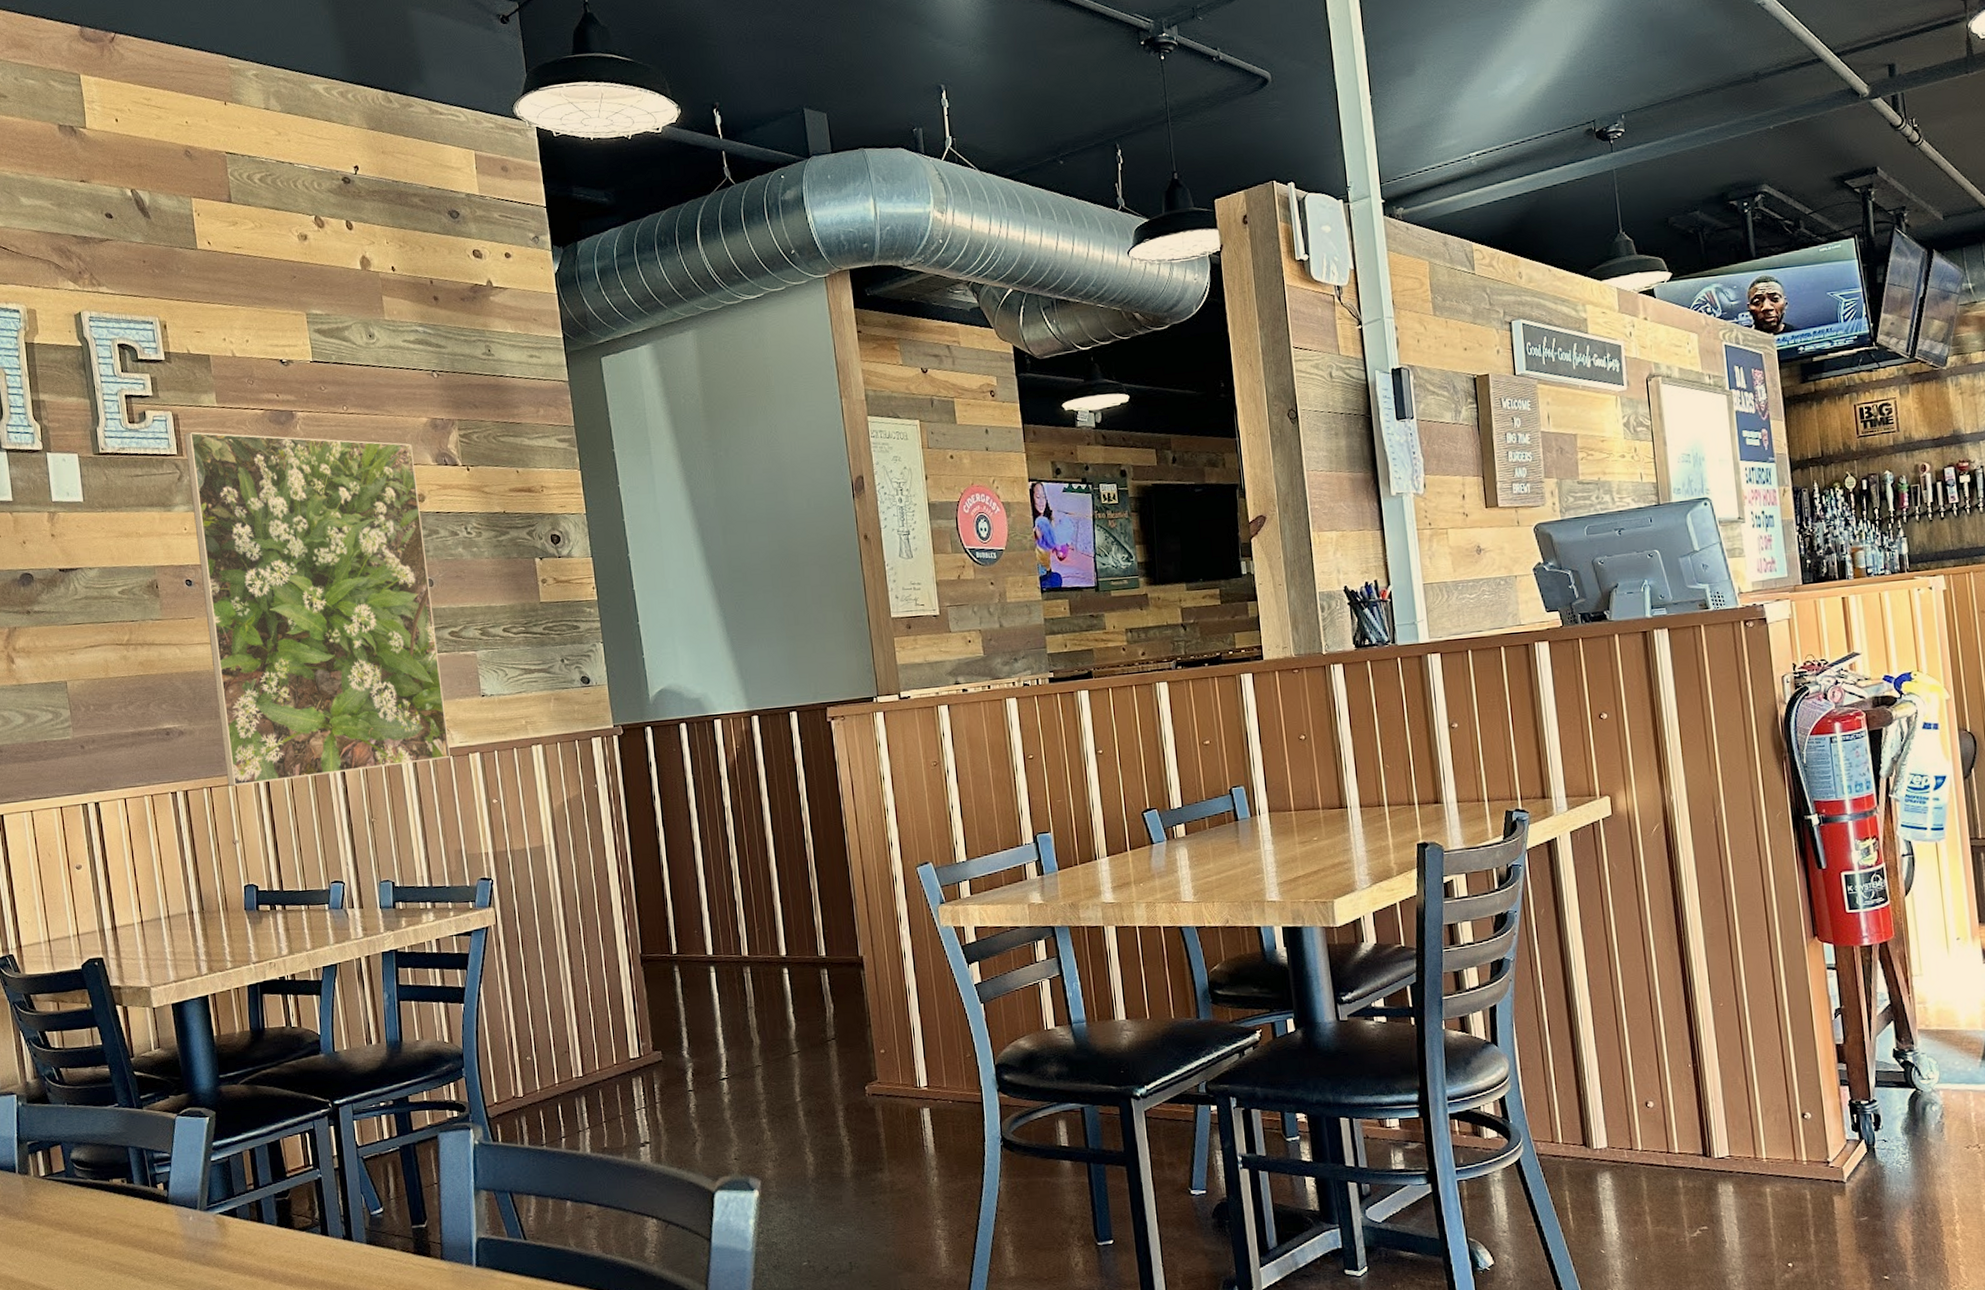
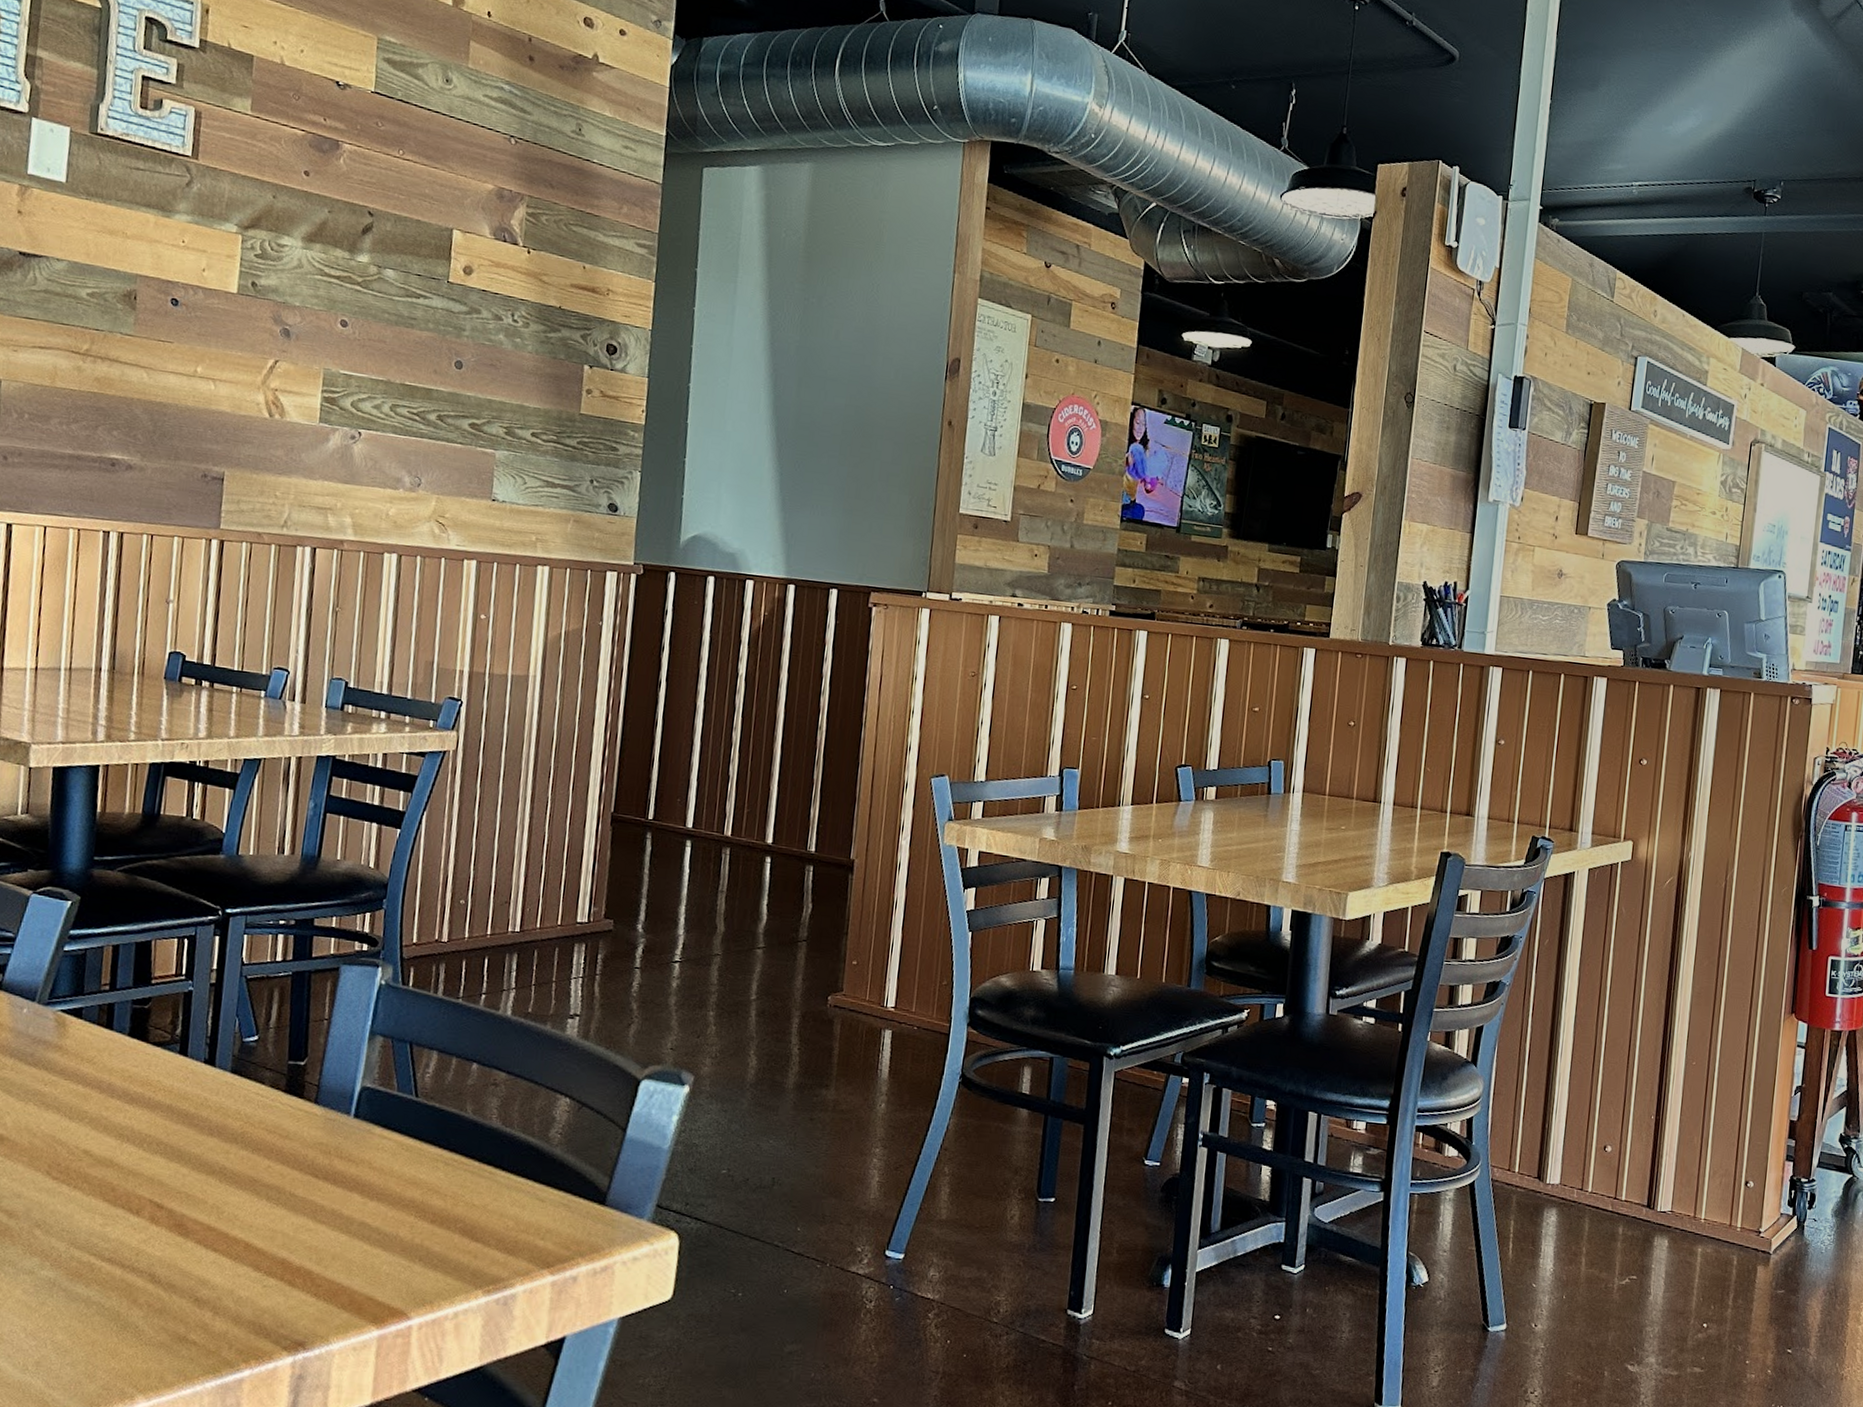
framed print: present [184,431,450,786] -> none [173,134,471,560]

